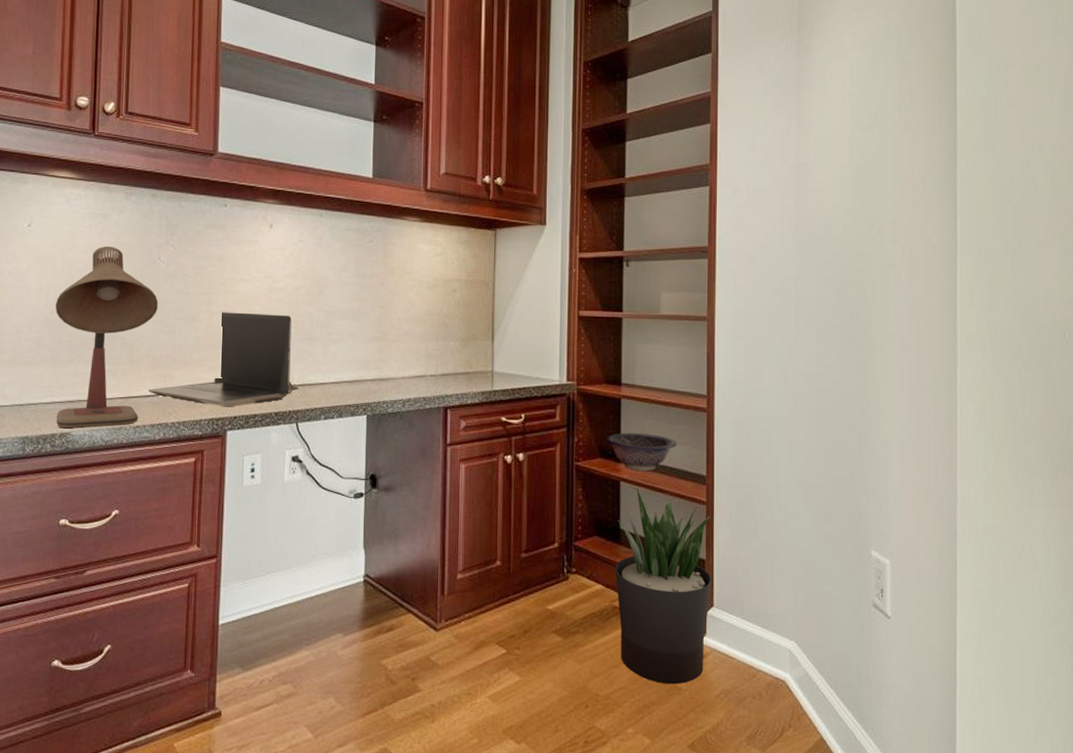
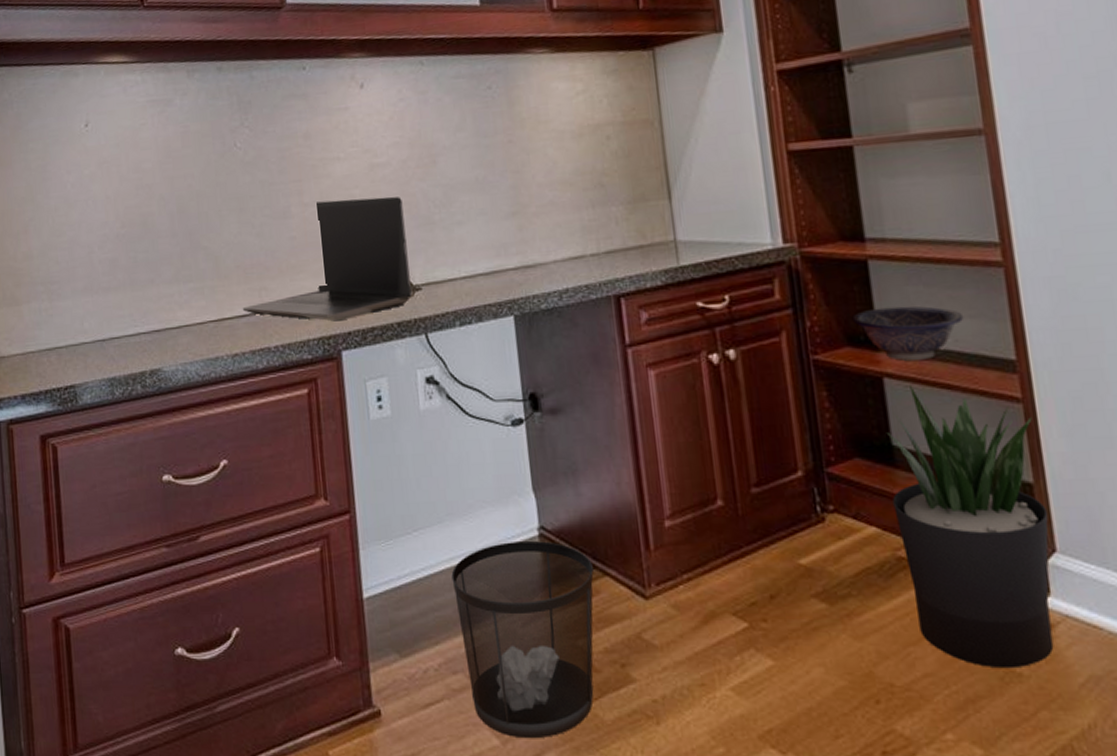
desk lamp: present [55,246,158,429] -> none [125,137,241,365]
waste bin: none [292,584,401,733] -> present [451,540,594,739]

